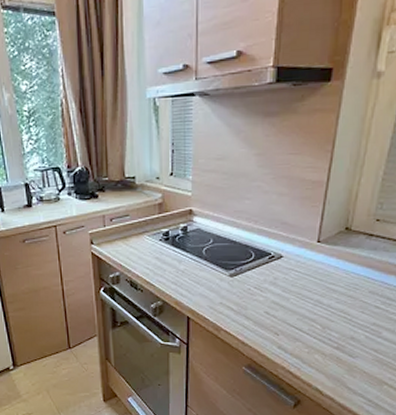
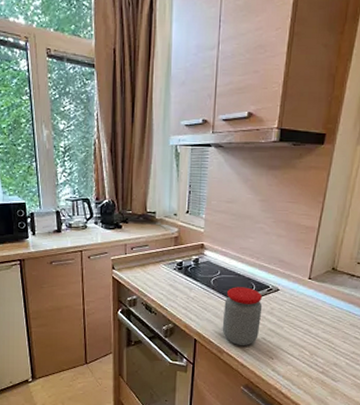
jar: none [218,255,264,322] -> present [222,287,263,346]

